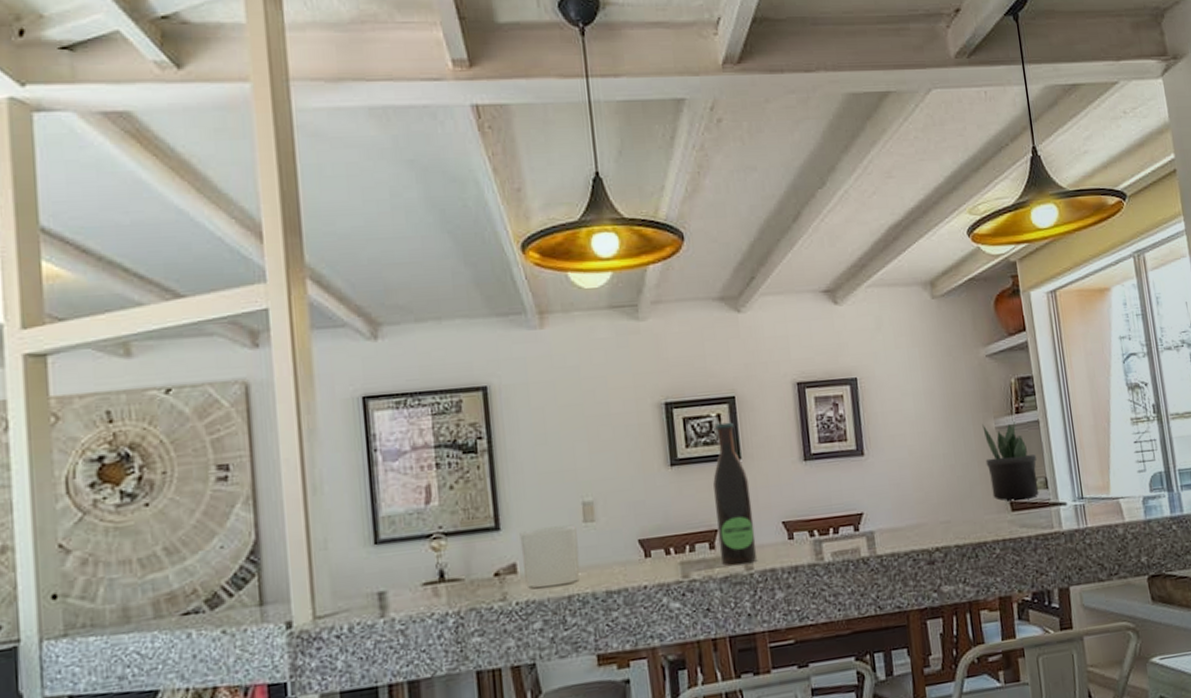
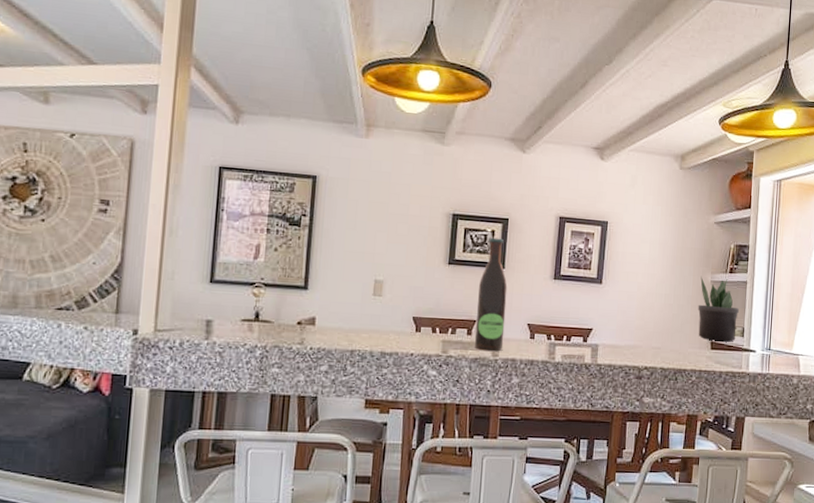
mug: present [519,524,580,590] -> none [320,293,367,343]

